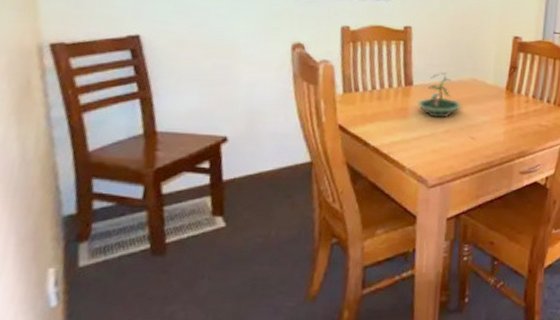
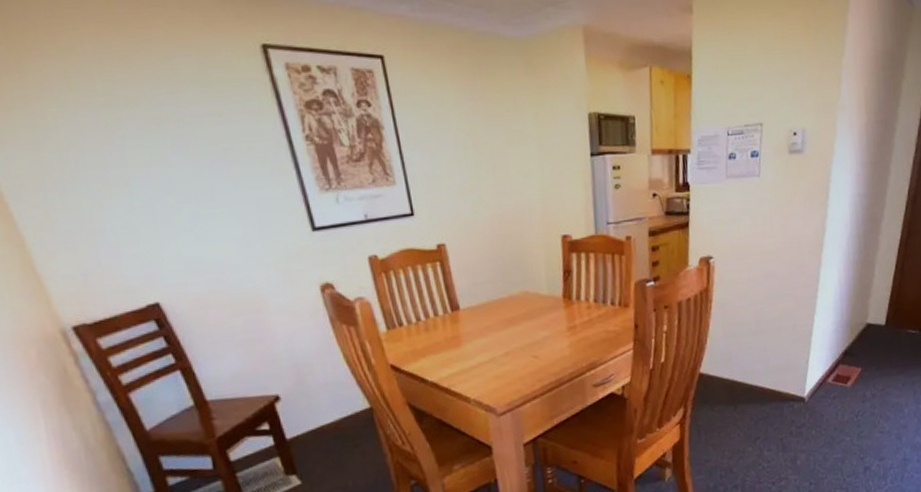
terrarium: present [417,72,462,118] -> none [468,289,518,342]

